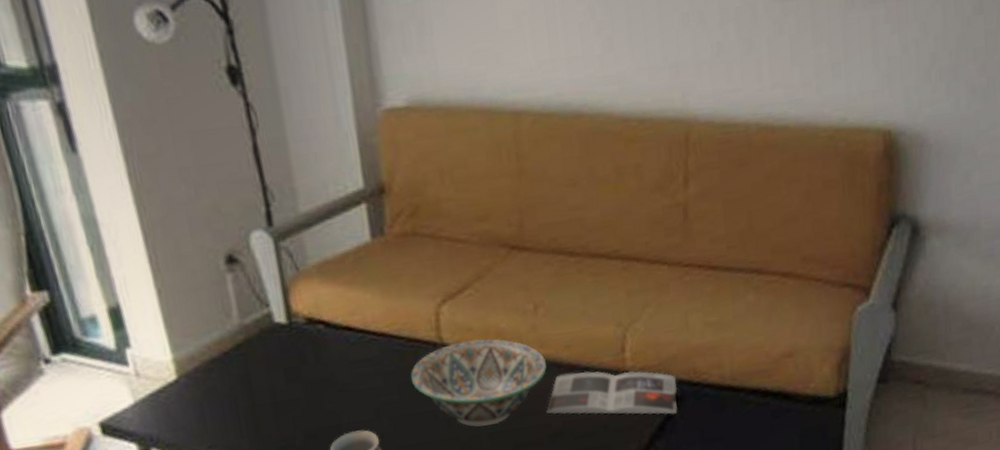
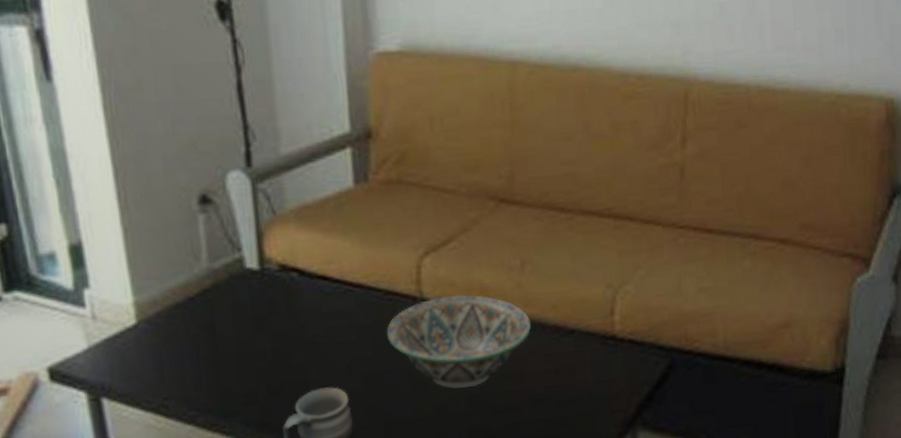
magazine: present [546,371,678,415] -> none [529,333,668,384]

